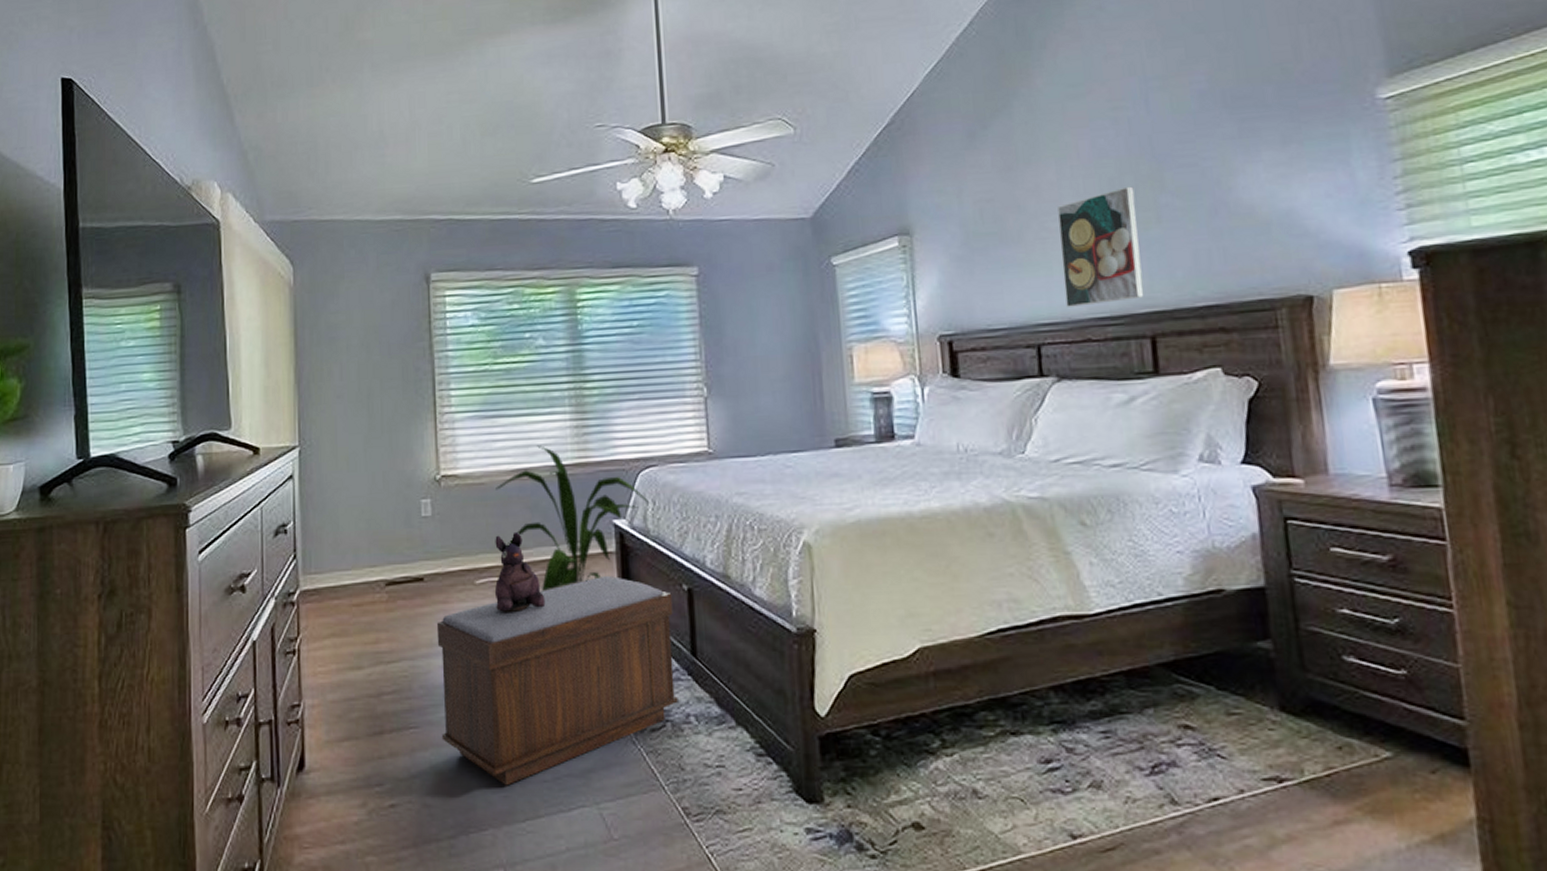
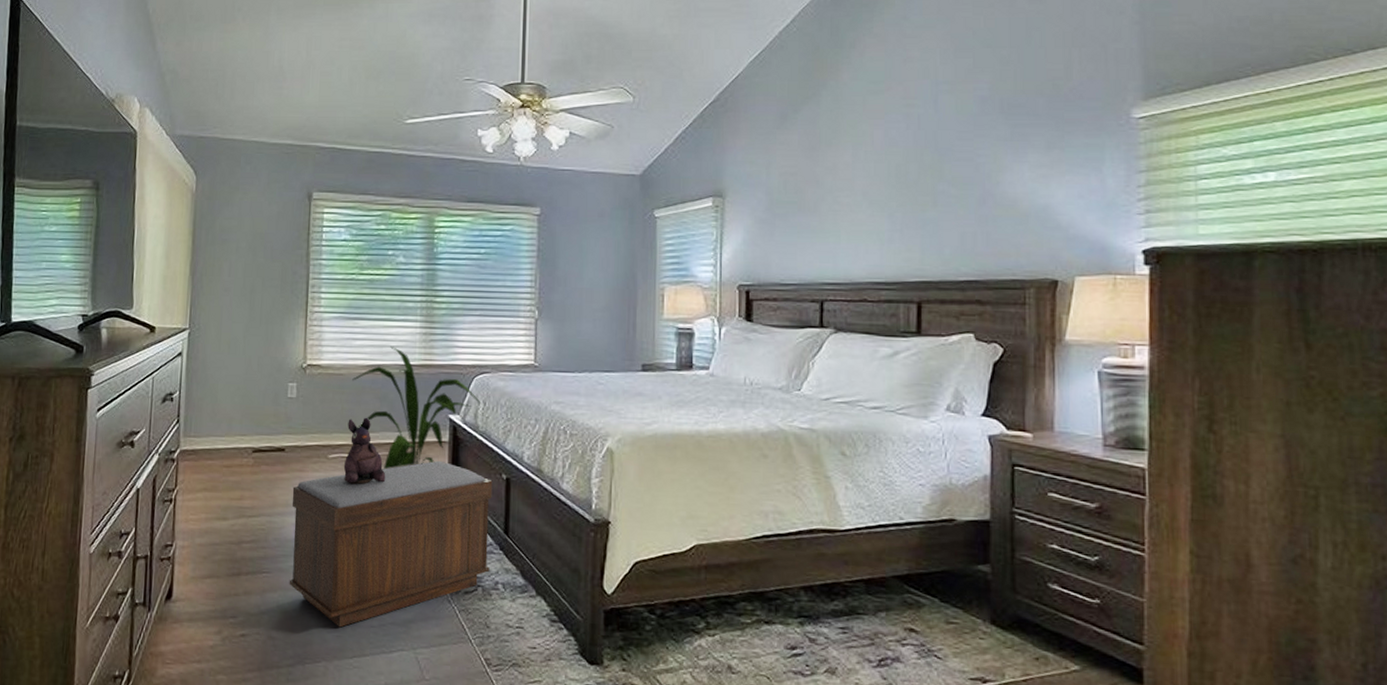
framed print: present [1058,186,1145,307] -> none [849,173,917,271]

